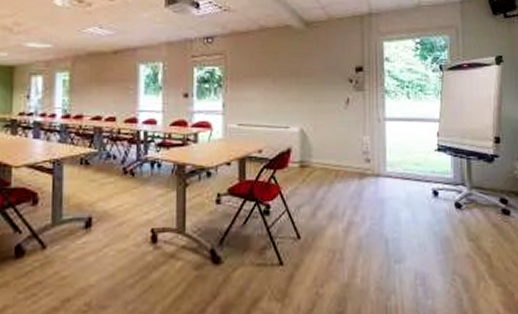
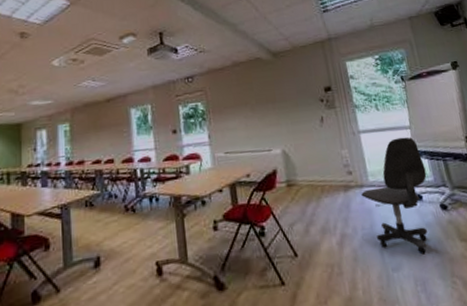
office chair: none [376,130,447,250] -> present [361,137,428,255]

